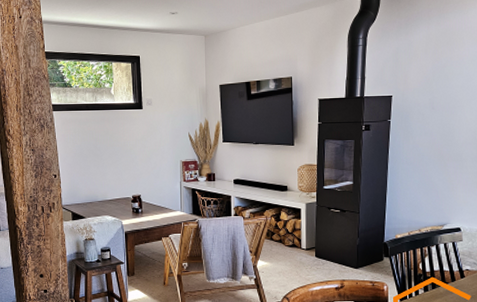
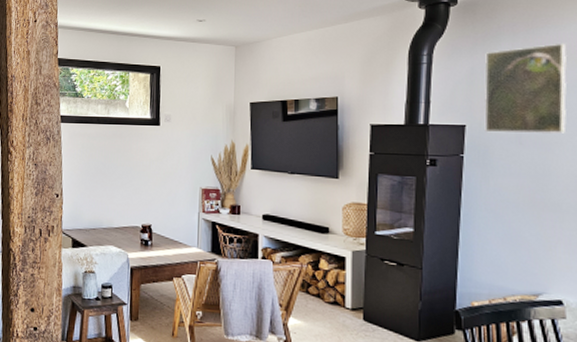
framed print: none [406,25,468,101] -> present [484,43,567,134]

